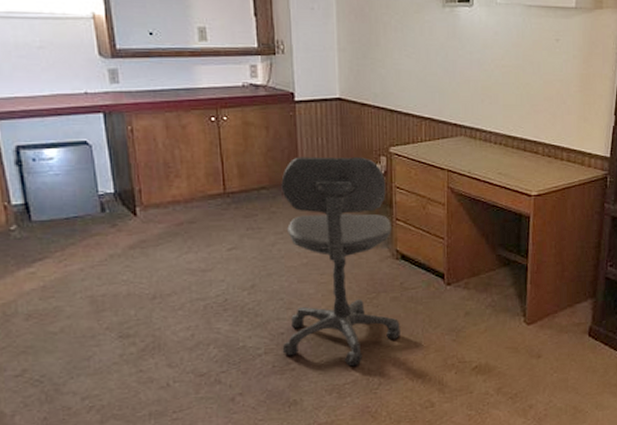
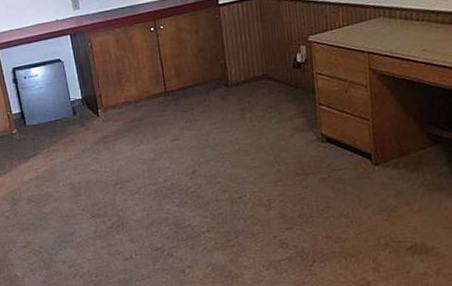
office chair: present [281,156,400,367] -> none [211,48,331,244]

